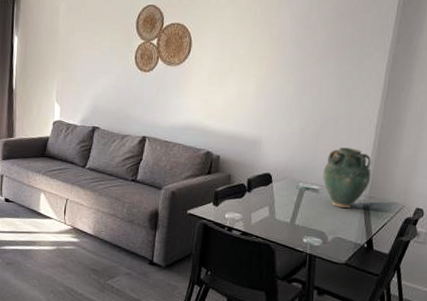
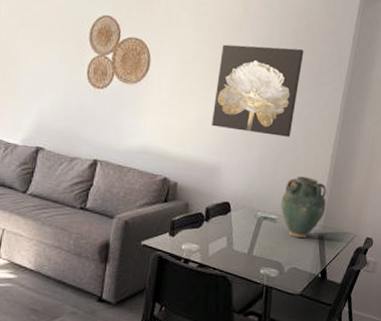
wall art: none [252,21,345,109] -> present [212,44,304,137]

